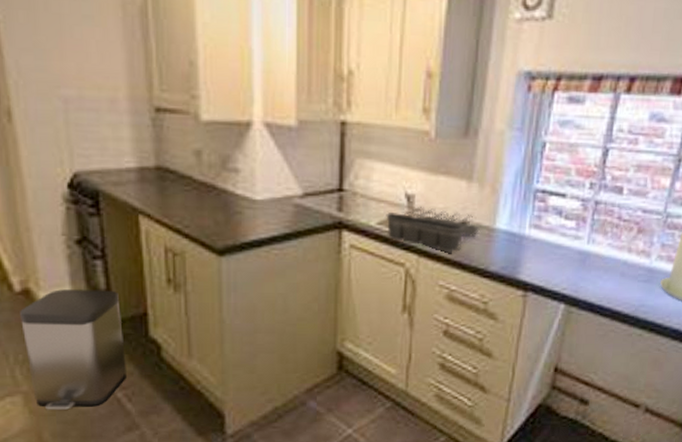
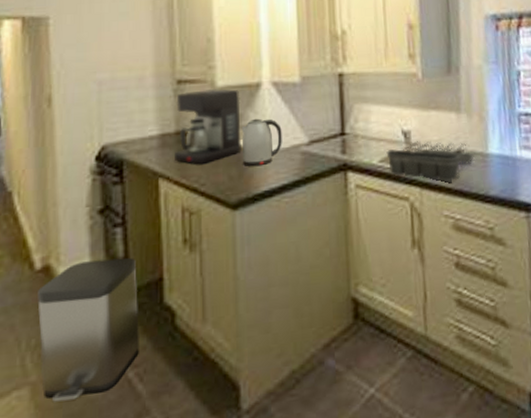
coffee maker: none [155,122,229,204] -> present [175,88,242,164]
kettle: none [228,162,274,214] -> present [241,118,282,167]

